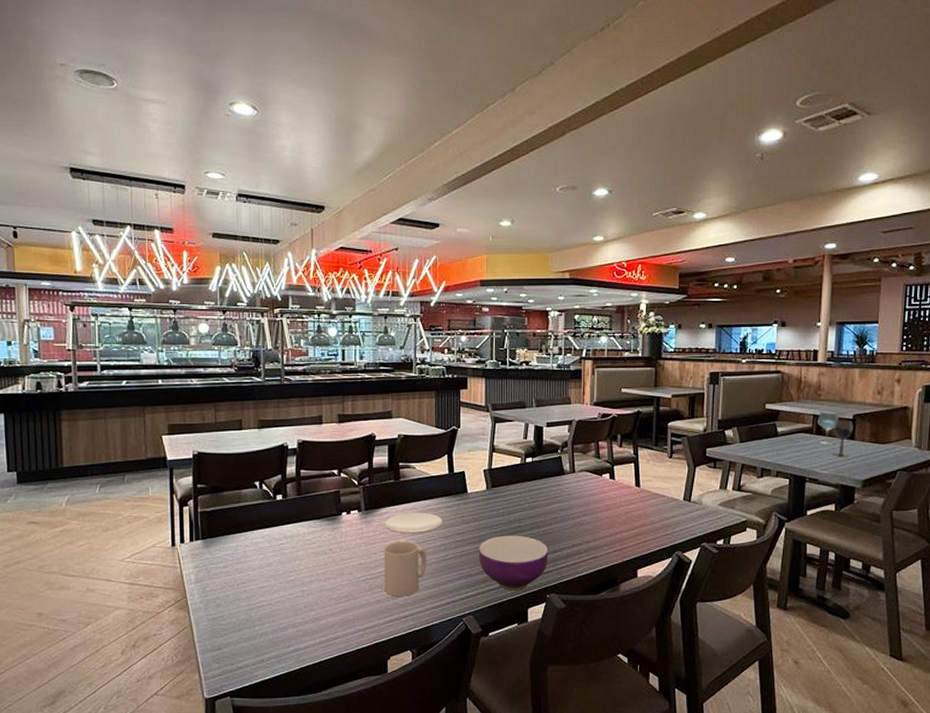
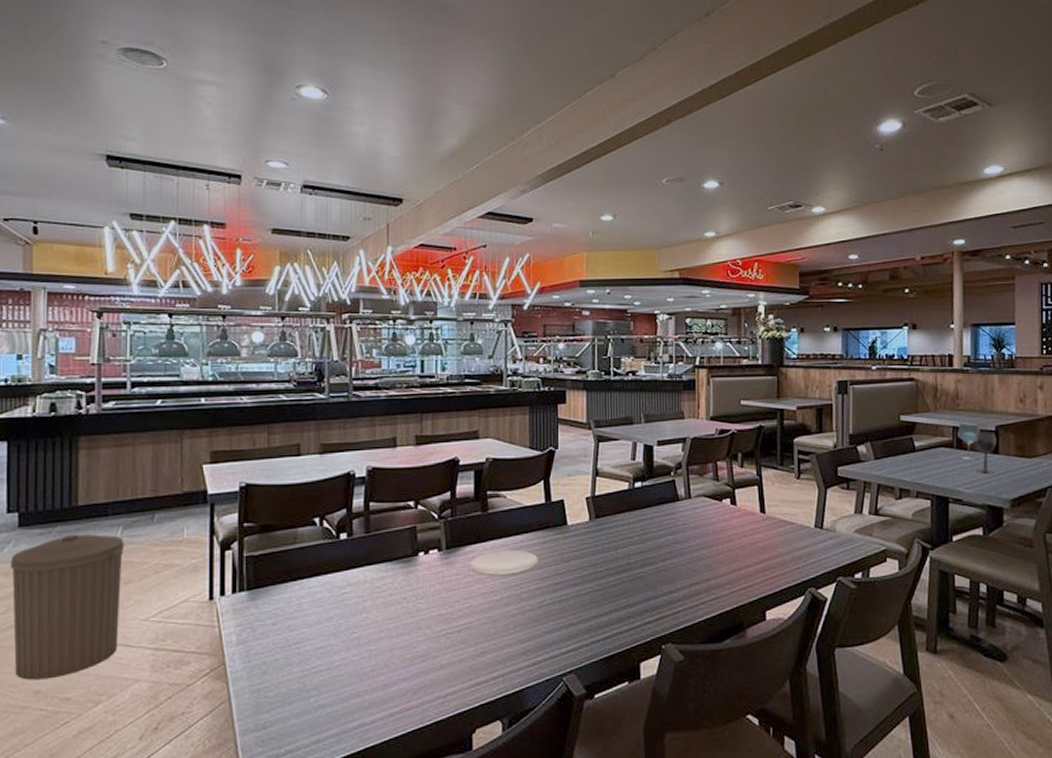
trash can: none [13,490,103,605] -> present [10,534,125,680]
cup: present [384,541,427,597] -> none [468,585,520,654]
bowl: present [478,535,549,592] -> none [581,574,663,643]

